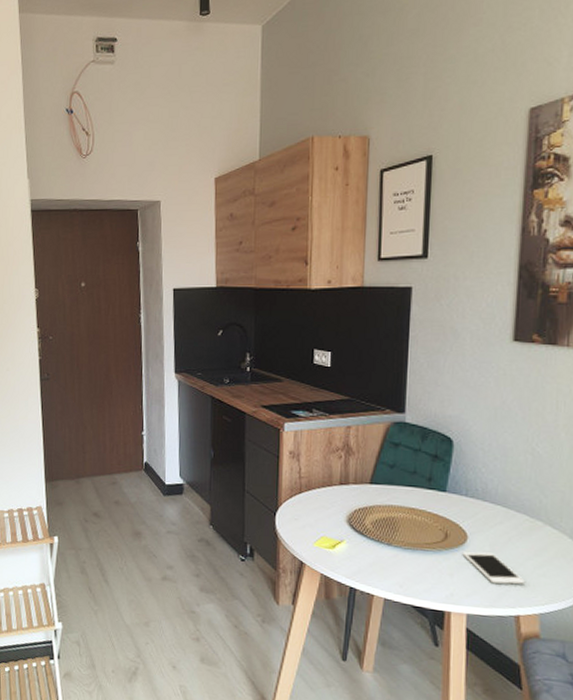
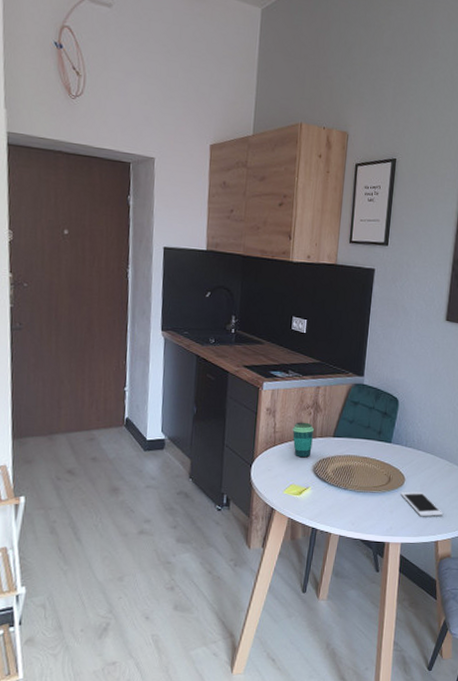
cup: none [320,466,346,508] -> present [292,422,314,459]

